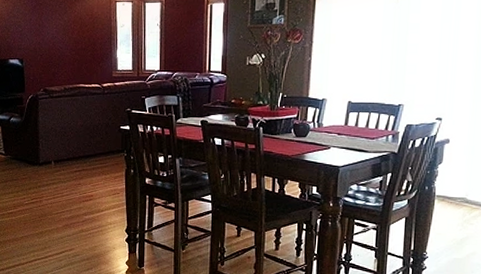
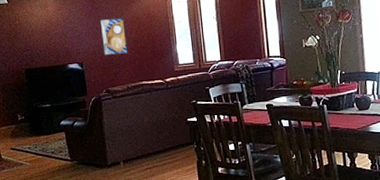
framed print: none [43,16,68,55] -> present [99,17,128,56]

